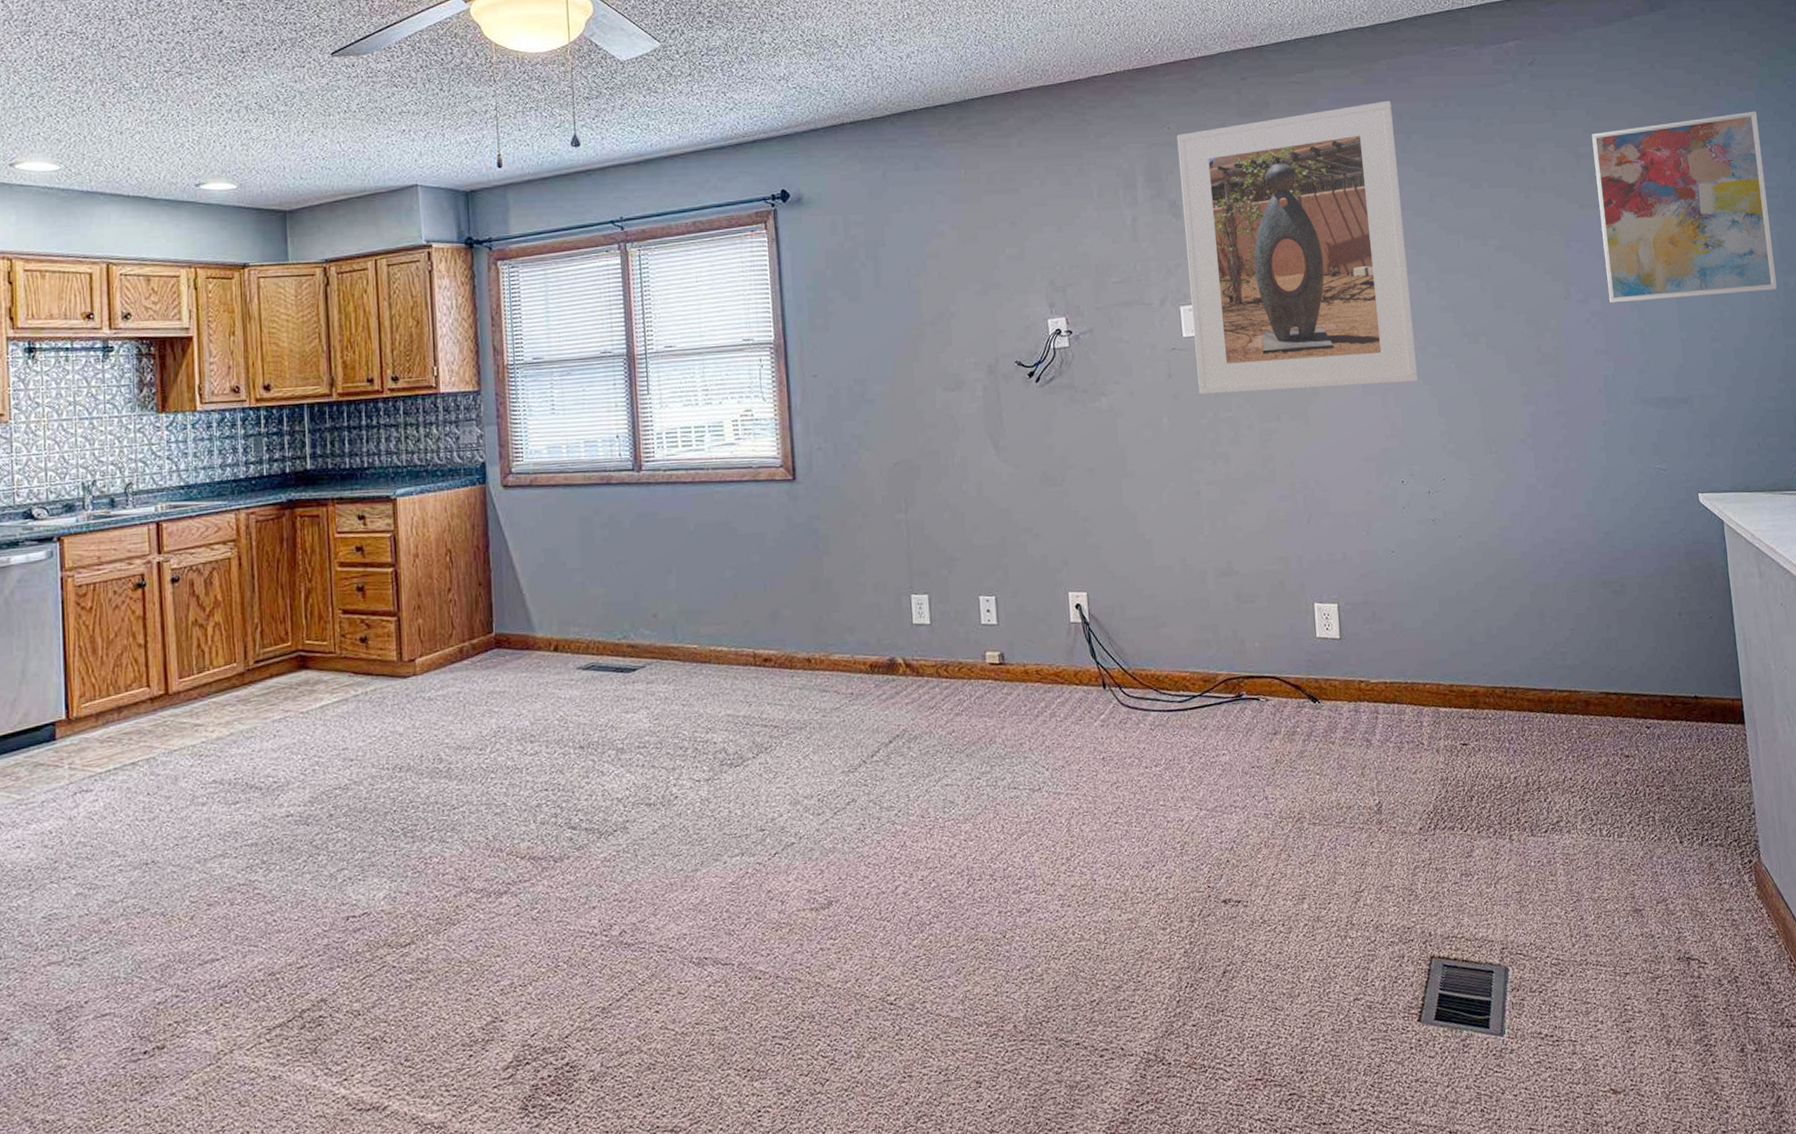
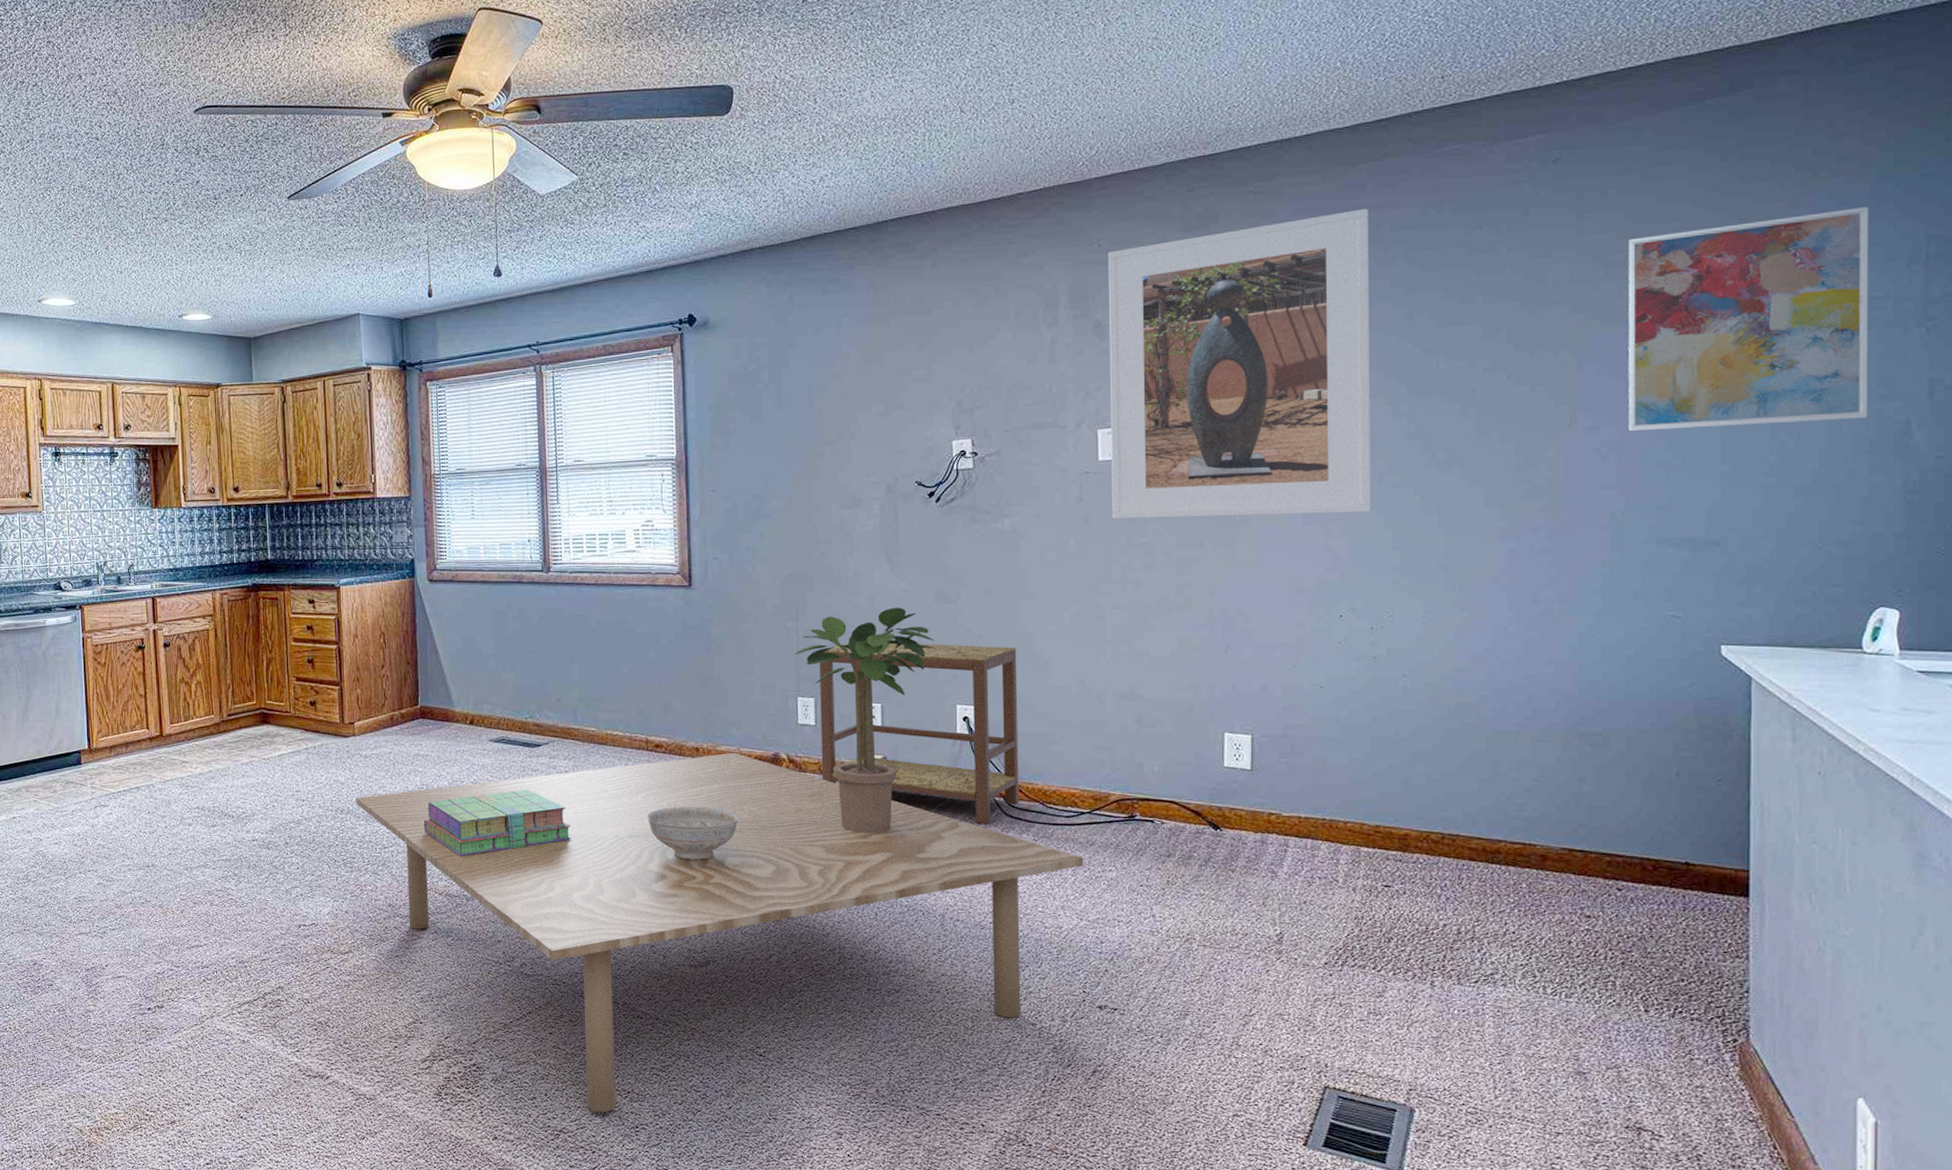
coffee table: none [418,661,1199,1101] -> present [356,753,1084,1113]
stack of books: none [501,722,674,810] -> present [423,789,571,857]
decorative bowl: none [757,724,856,787] -> present [646,806,739,860]
potted plant: none [905,493,1045,739] -> present [794,607,936,834]
side table: none [931,528,1134,718] -> present [820,643,1019,825]

